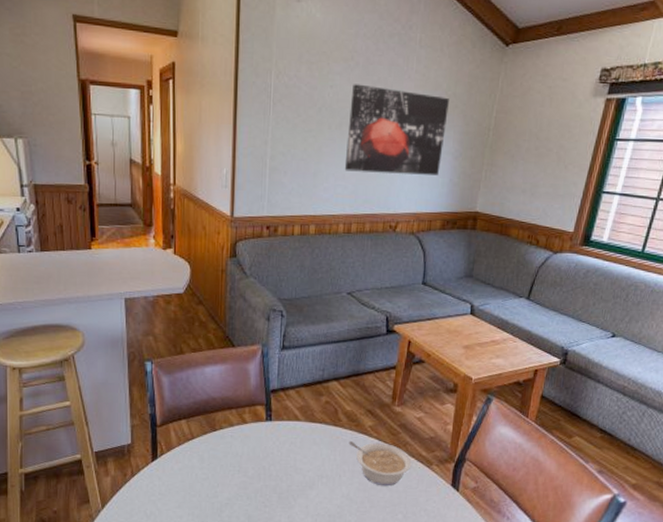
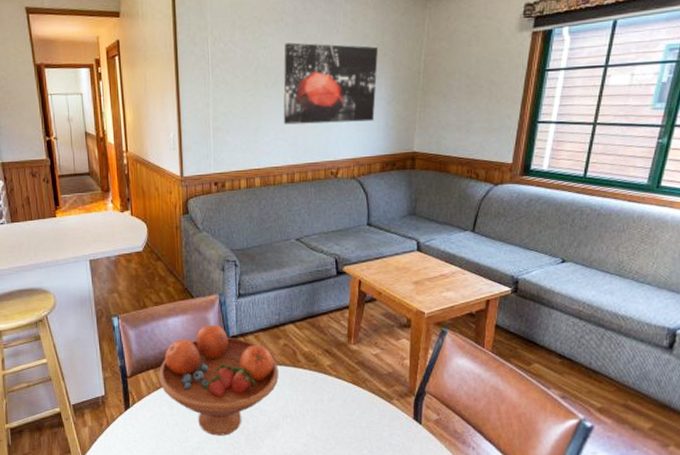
fruit bowl: none [191,376,318,493] -> present [159,324,279,436]
legume: present [348,440,412,486] -> none [309,380,372,423]

